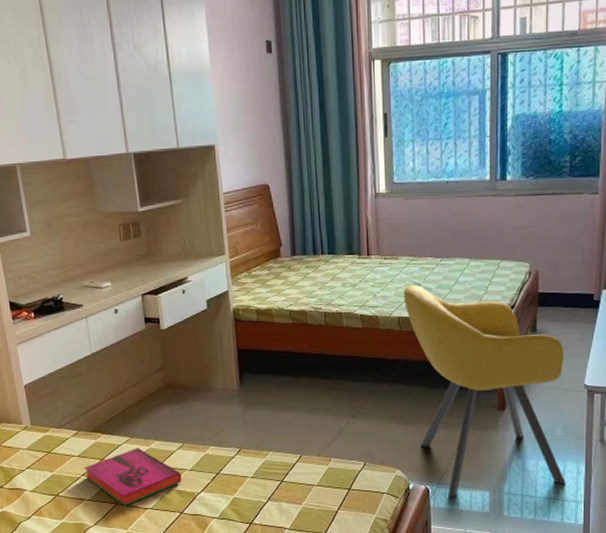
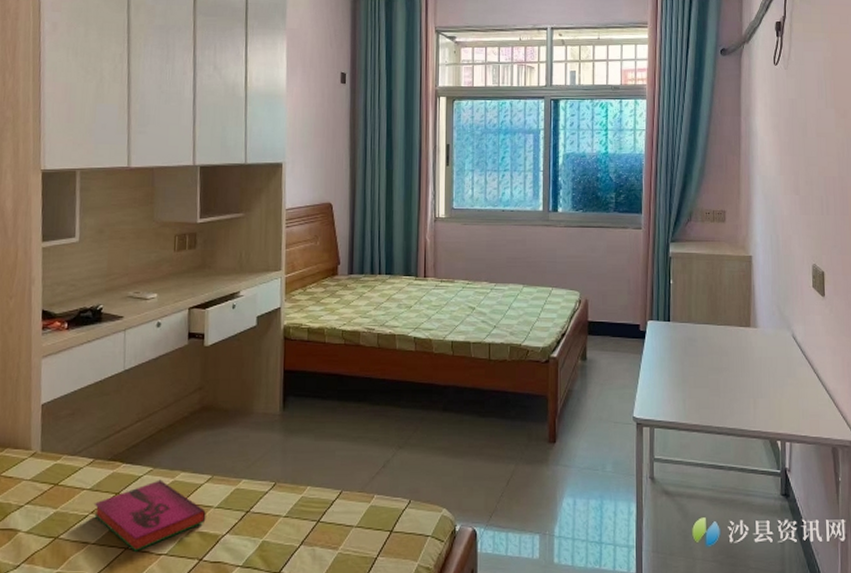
chair: present [404,285,566,497] -> none [458,309,617,541]

